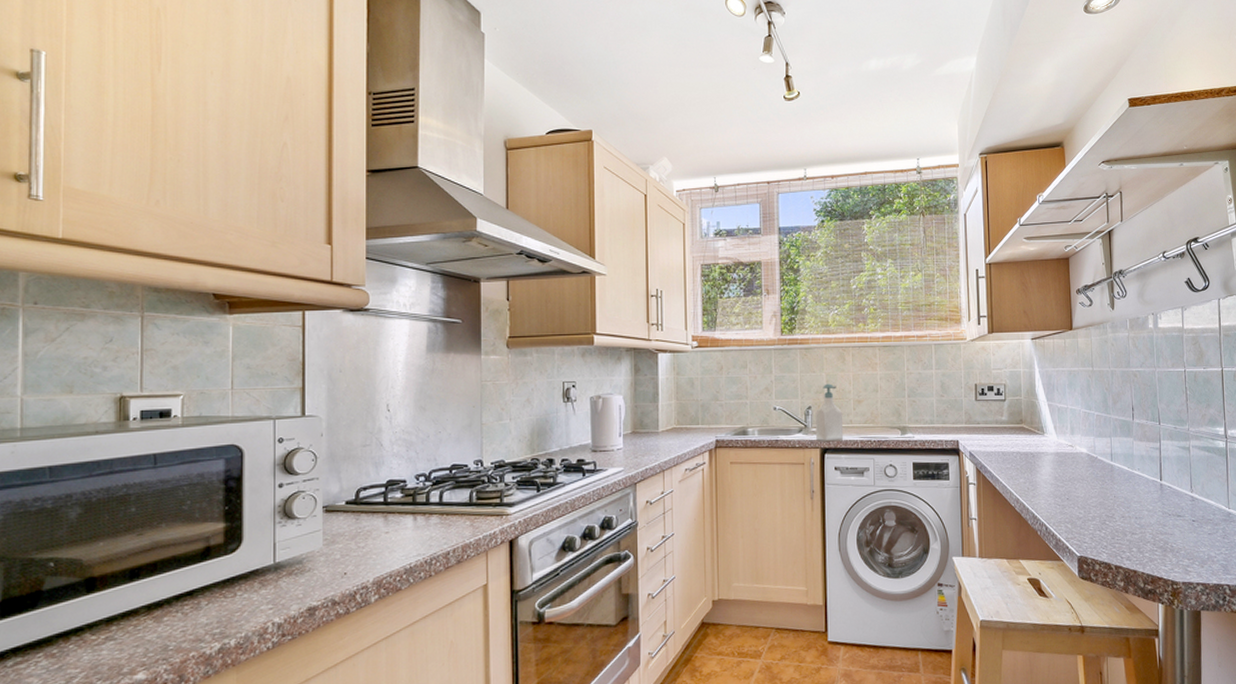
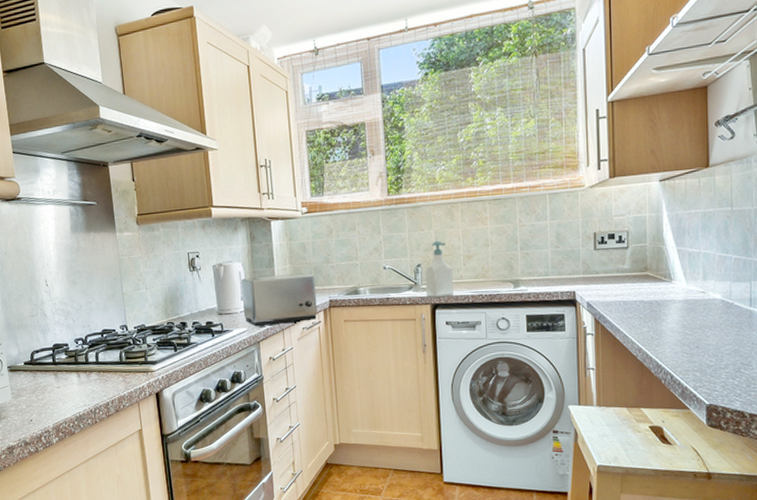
toaster: none [621,410,702,467] -> present [241,273,318,327]

